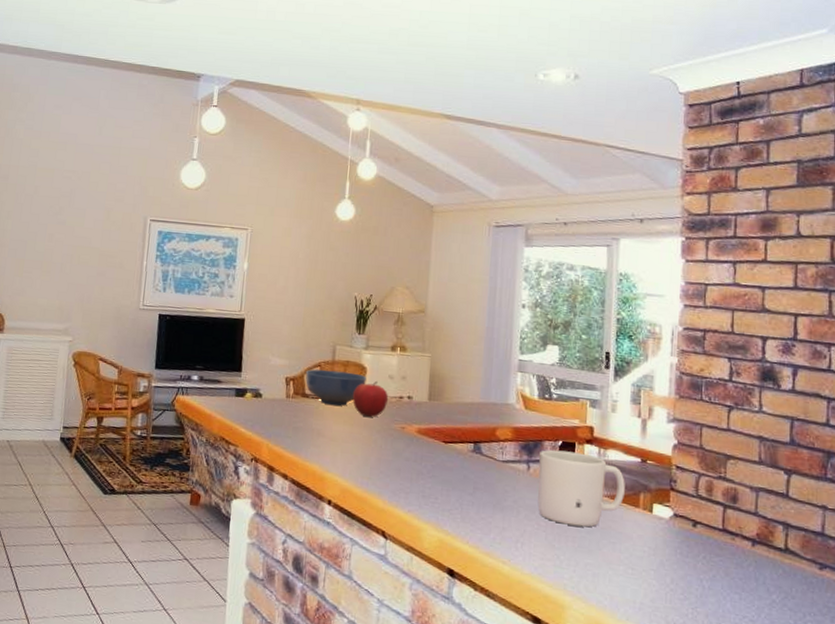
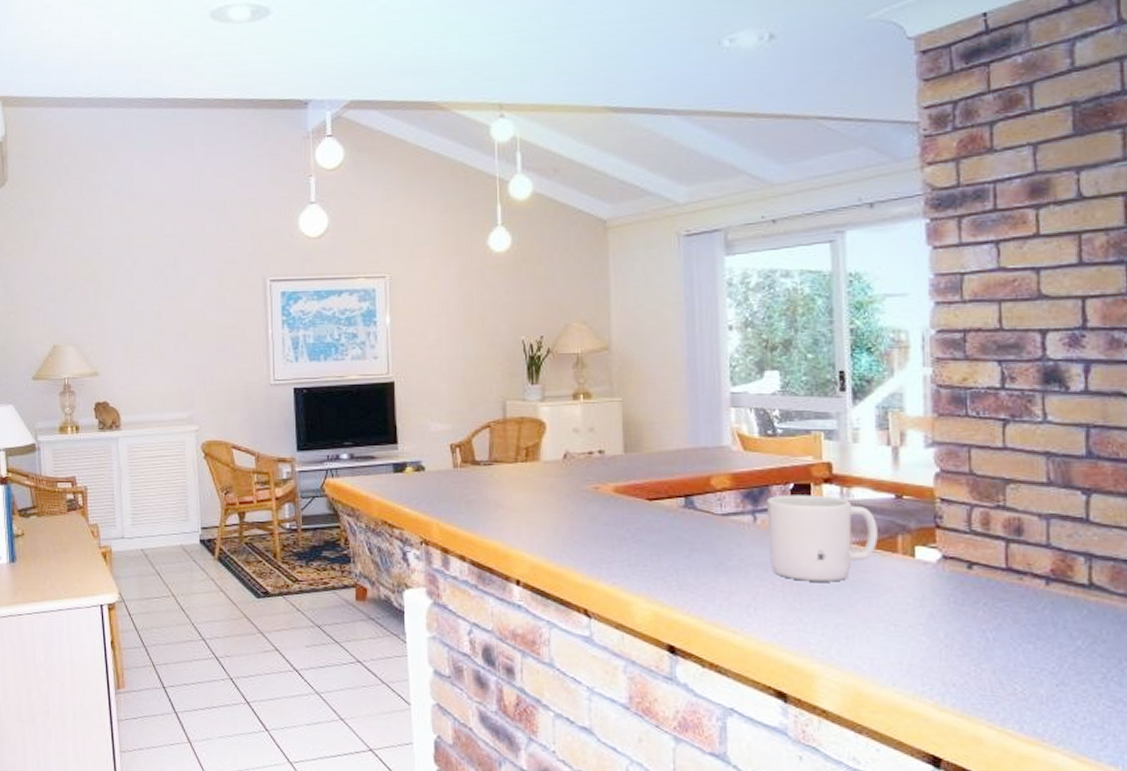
bowl: present [305,369,368,406] -> none [472,430,548,470]
fruit: present [353,380,388,417] -> none [533,436,575,479]

